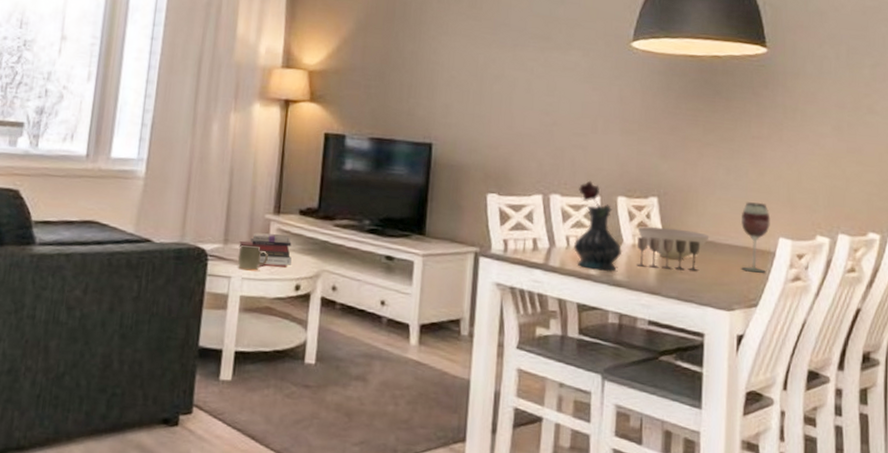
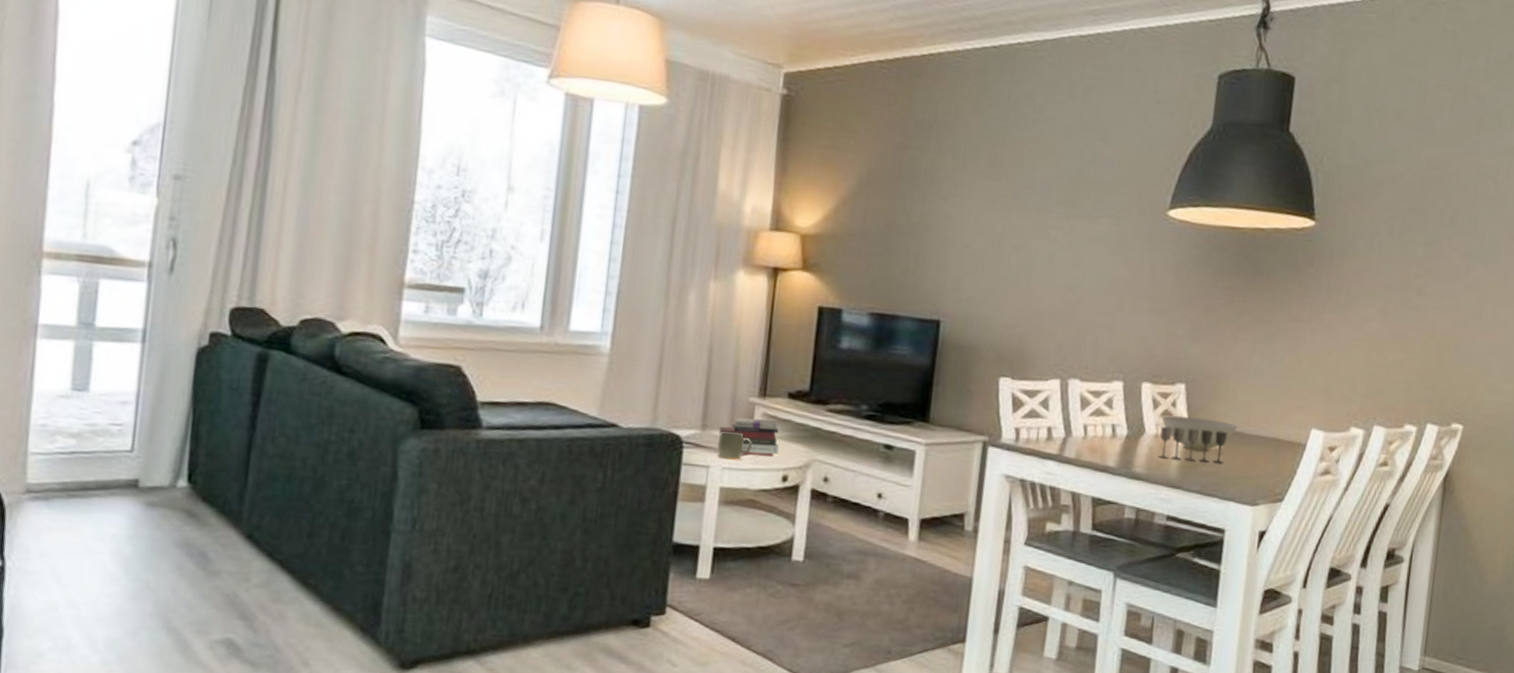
vase: present [574,180,623,272] -> none [1091,364,1144,464]
wineglass: present [740,202,771,273] -> none [1268,390,1304,467]

